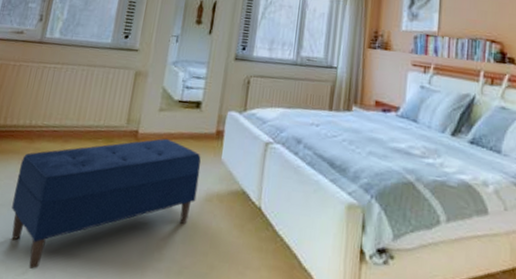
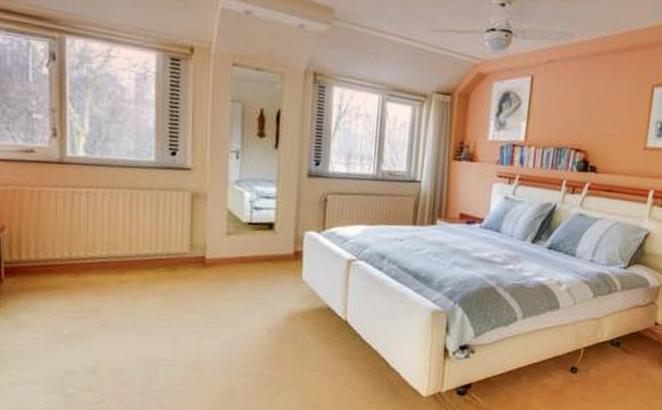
bench: present [11,138,201,269] -> none [68,262,281,398]

